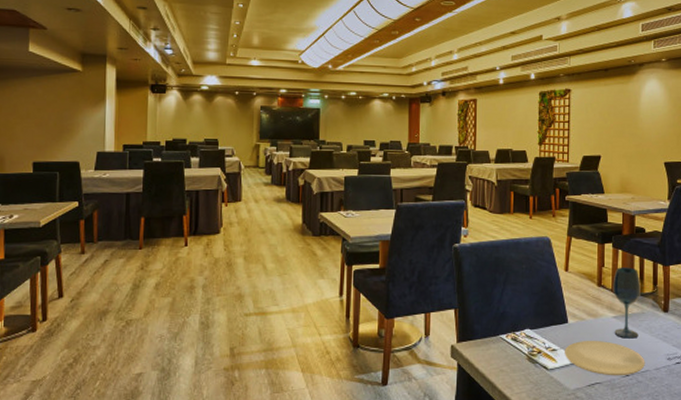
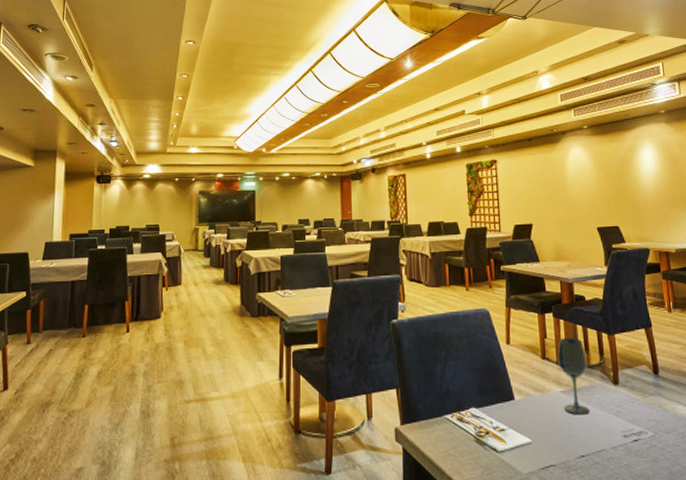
plate: present [565,340,645,376] -> none [514,417,601,457]

